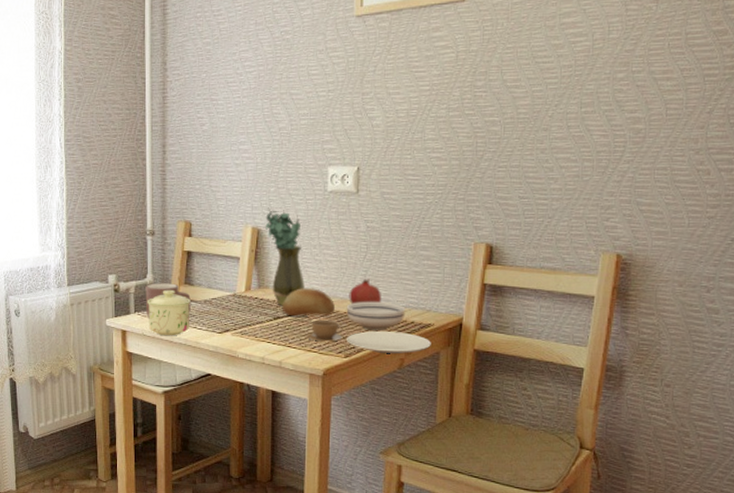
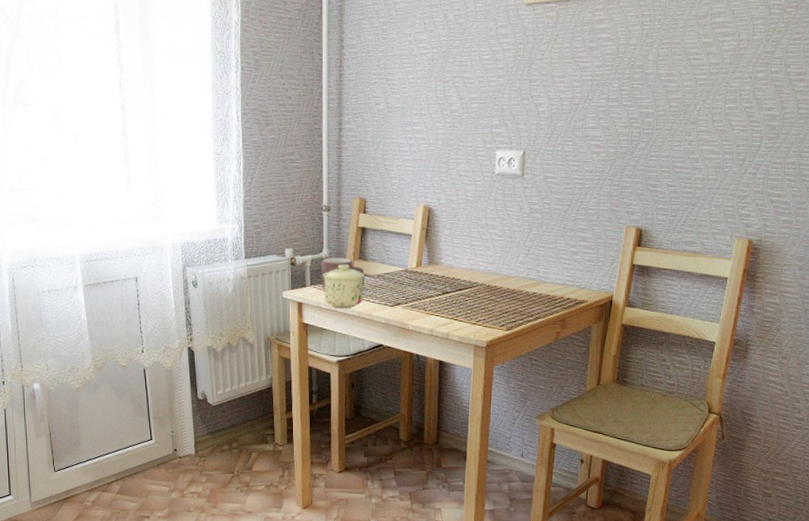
vase: present [265,207,305,305] -> none [436,187,472,281]
bread roll: present [281,288,335,317] -> none [450,265,499,292]
teacup: present [306,319,343,342] -> none [472,295,506,316]
bowl: present [346,301,406,330] -> none [509,278,563,306]
plate: present [347,331,431,354] -> none [509,306,584,328]
fruit: present [349,279,382,304] -> none [512,257,542,281]

